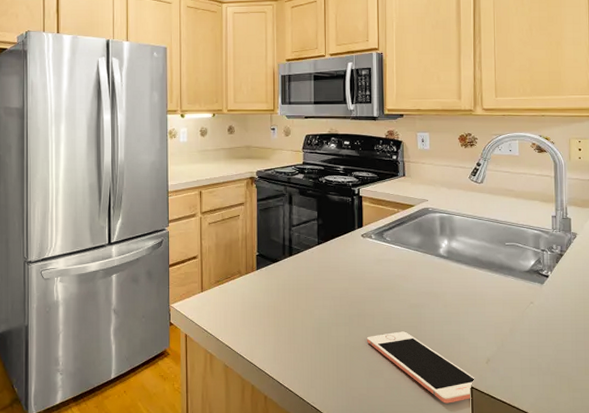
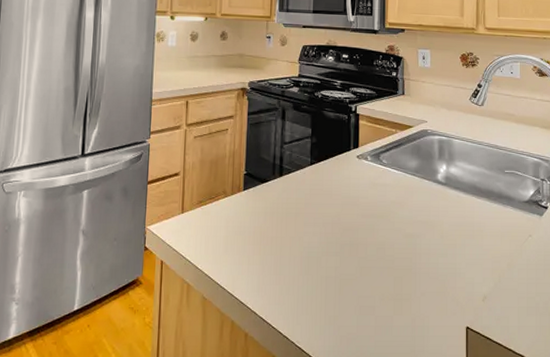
cell phone: present [366,331,475,404] -> none [358,263,471,345]

